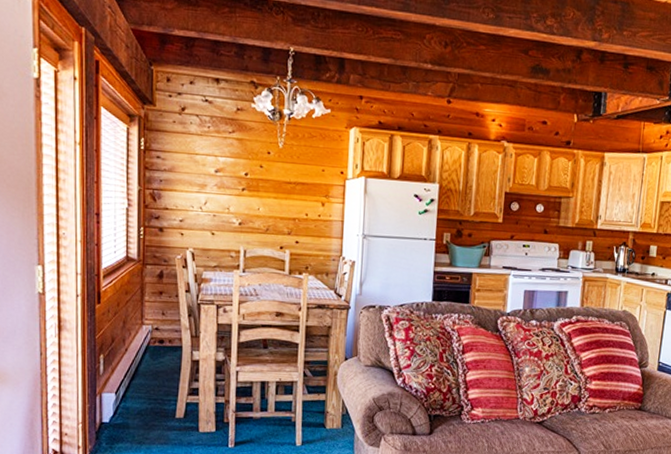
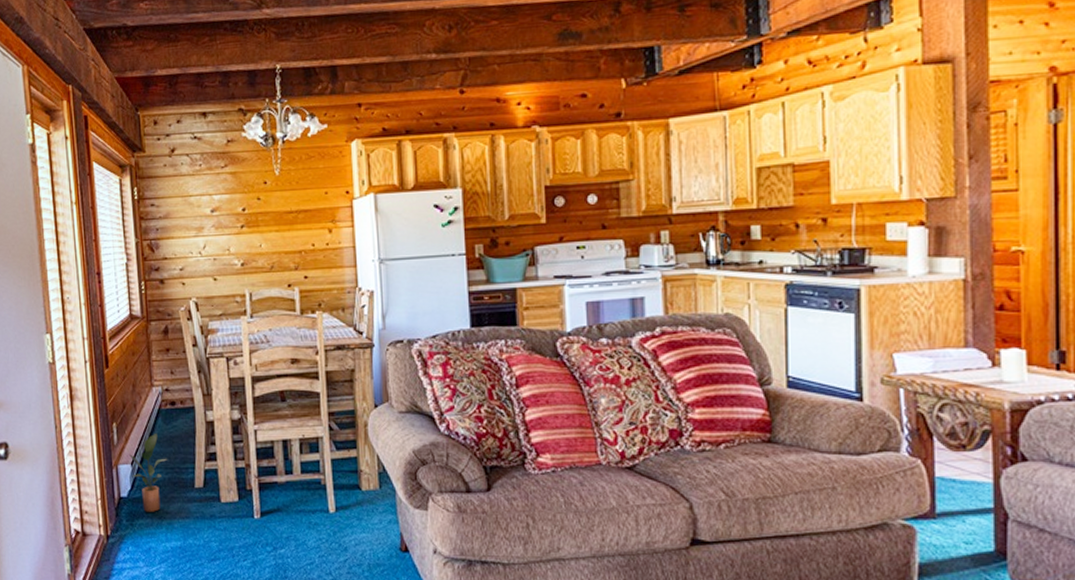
potted plant: none [114,366,152,438] -> present [129,433,168,513]

